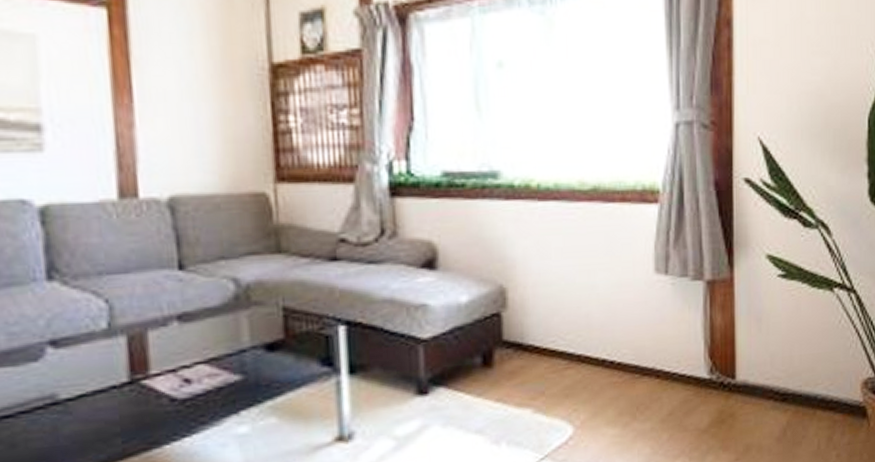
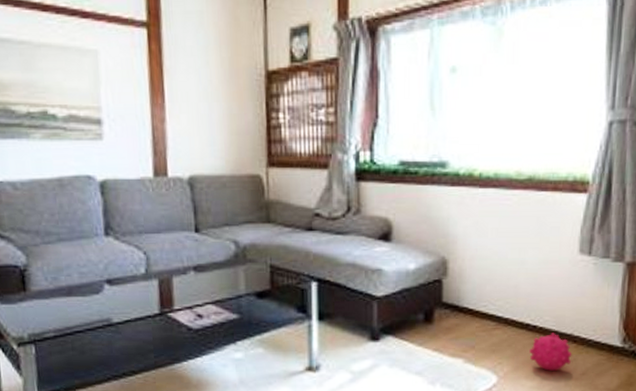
toy ball: none [608,367,656,415] -> present [529,332,572,372]

